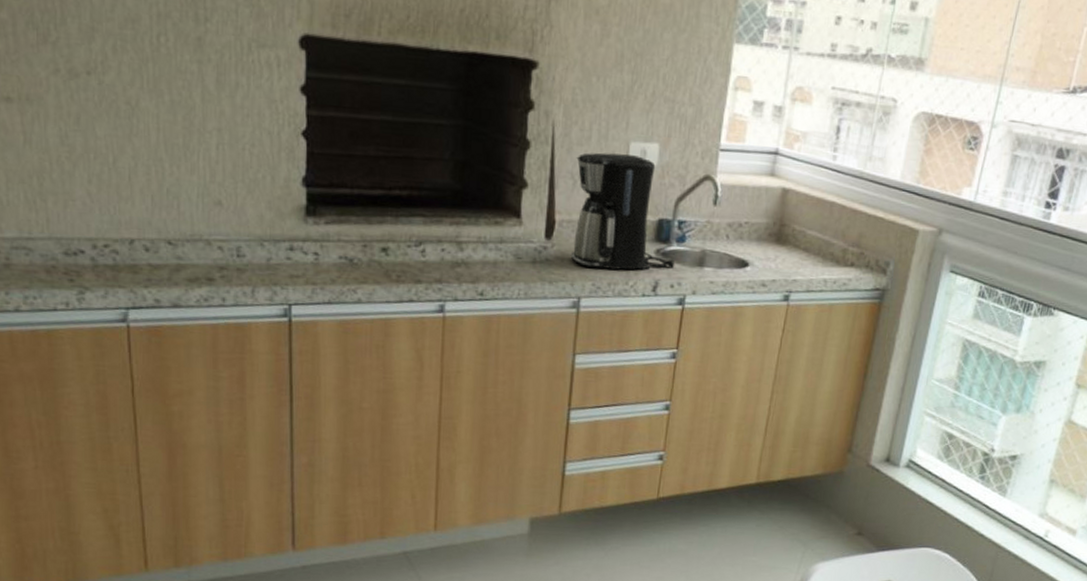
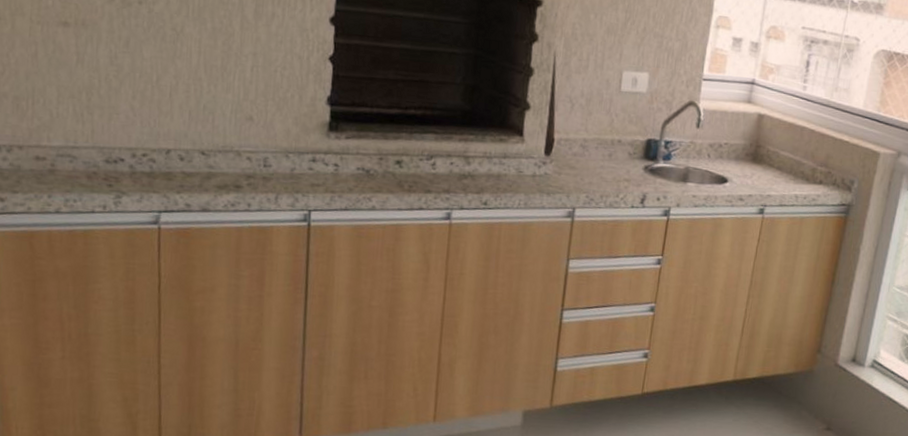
coffee maker: present [570,152,675,271] -> none [567,80,662,184]

